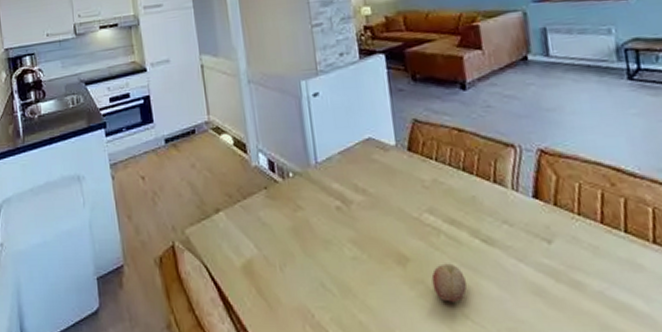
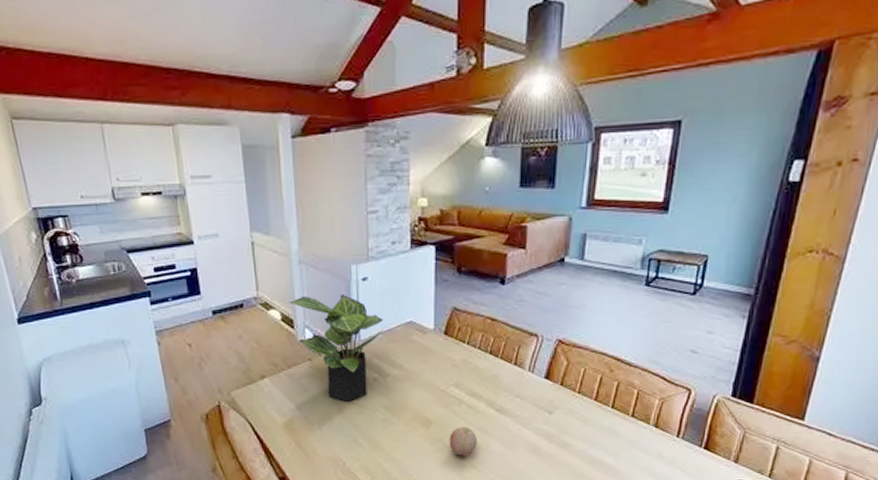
potted plant: none [240,112,342,237] -> present [289,294,385,402]

